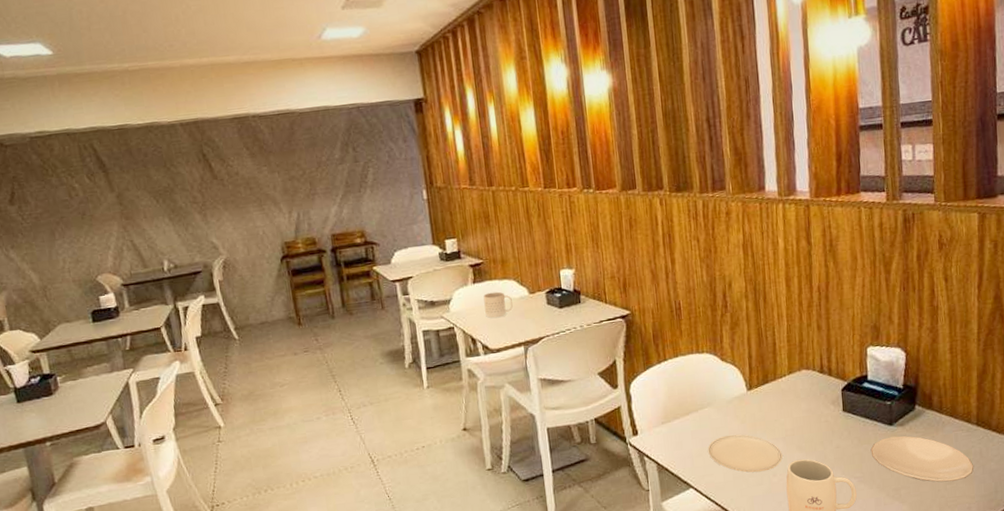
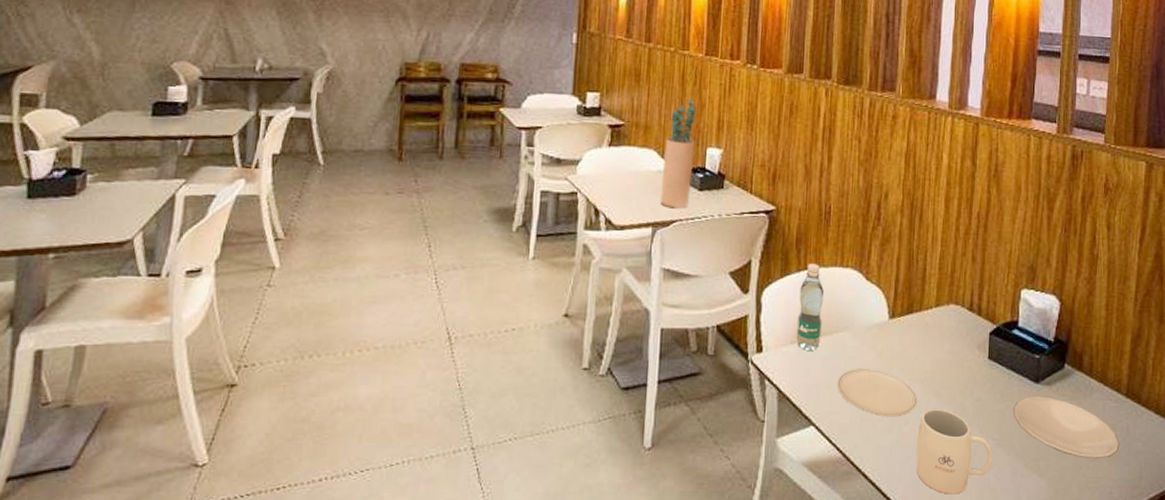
mug: present [483,291,513,319] -> none [616,159,649,190]
vase: none [522,224,552,328] -> present [660,93,697,209]
bottle: none [663,353,688,428] -> present [796,262,825,350]

